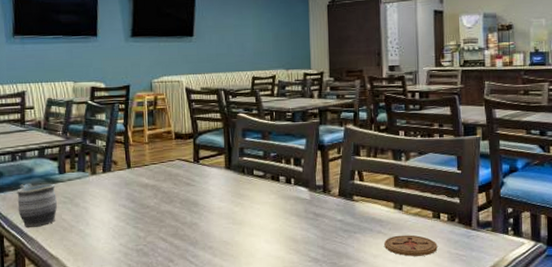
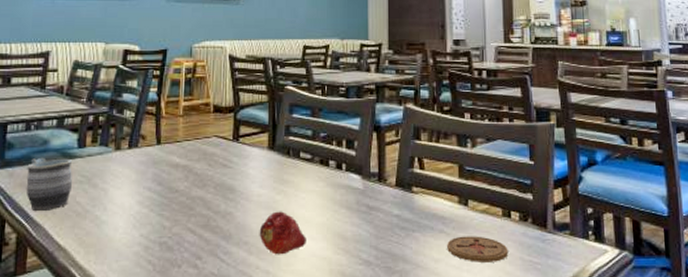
fruit: none [221,220,262,256] -> present [259,211,306,255]

